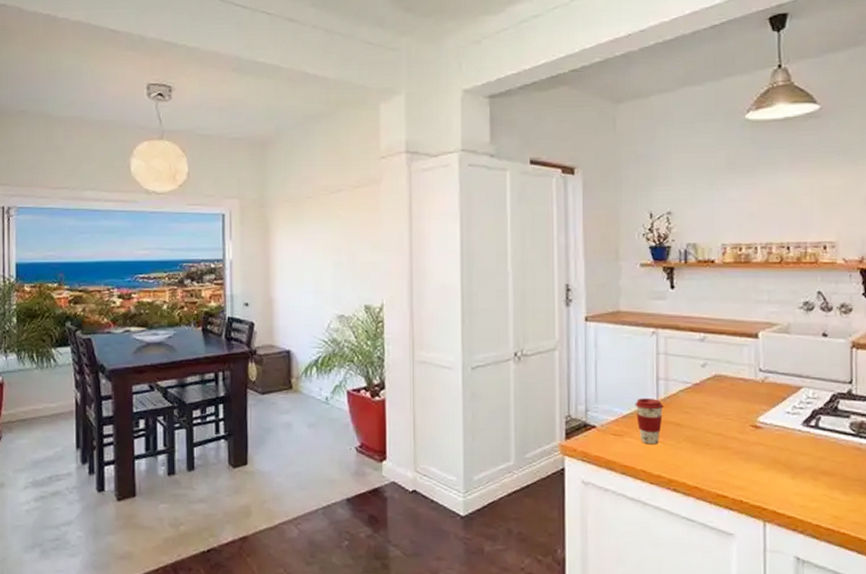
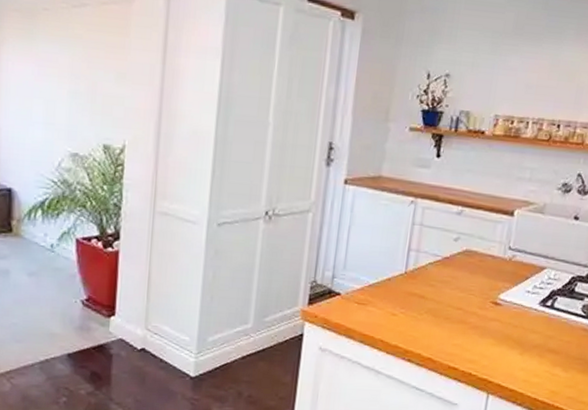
coffee cup: present [635,398,664,445] -> none [382,268,411,315]

